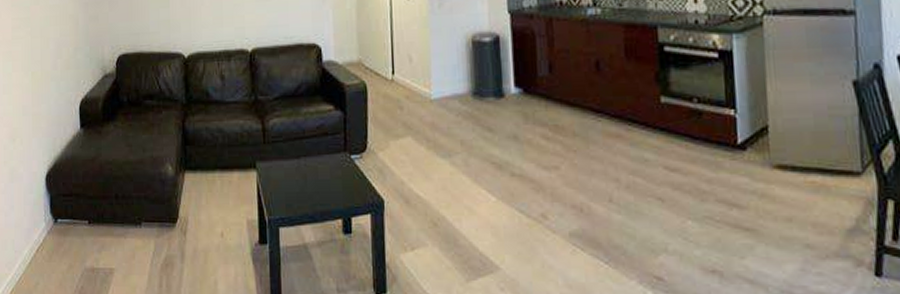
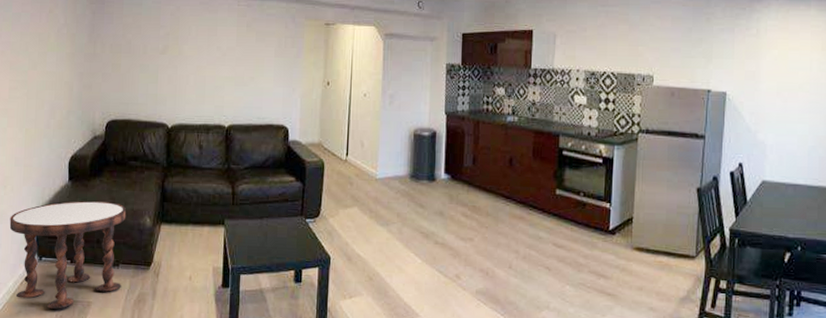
side table: none [21,149,146,280] -> present [9,200,127,310]

